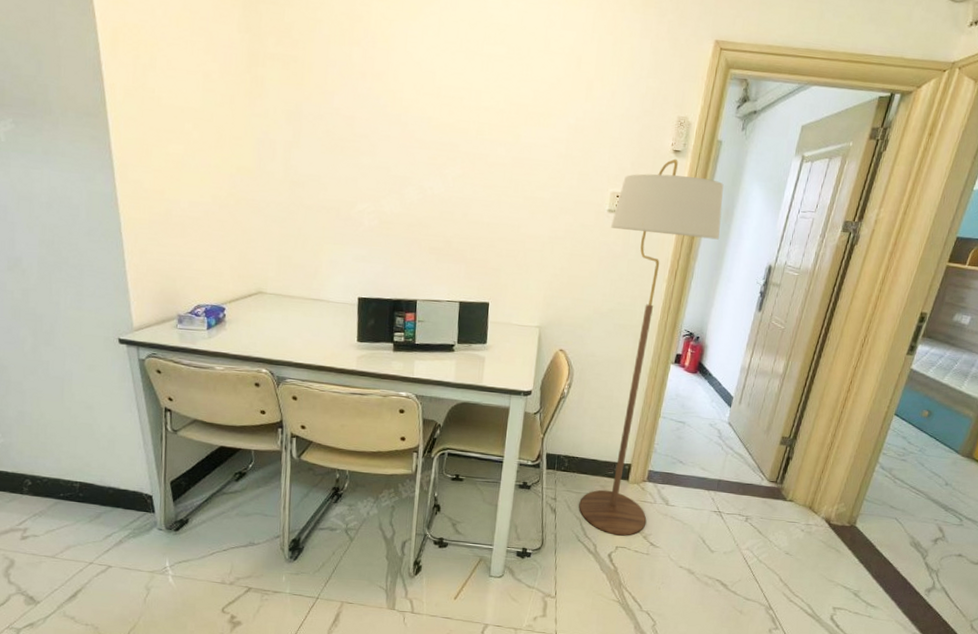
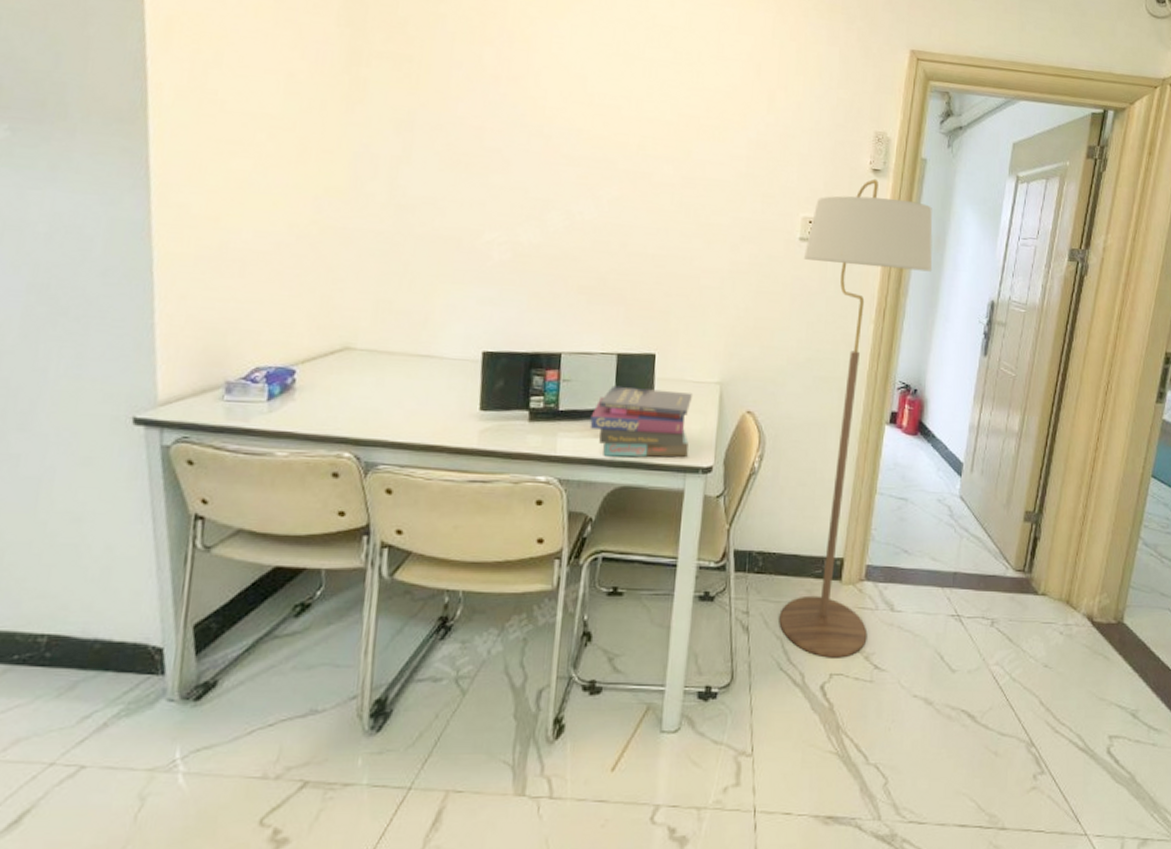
books: none [438,326,518,383] -> present [589,385,693,458]

